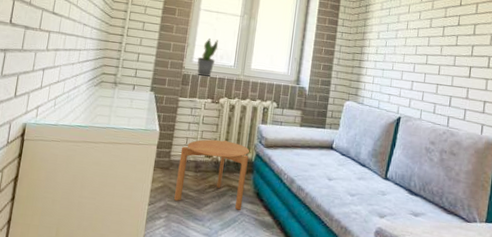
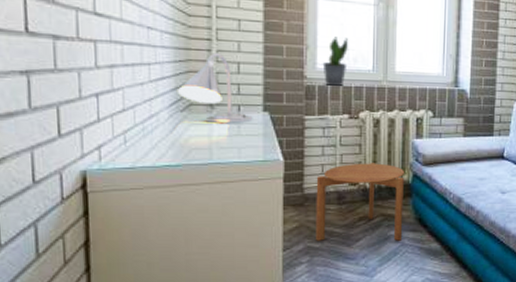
table lamp: none [94,45,143,99] -> present [176,53,253,124]

